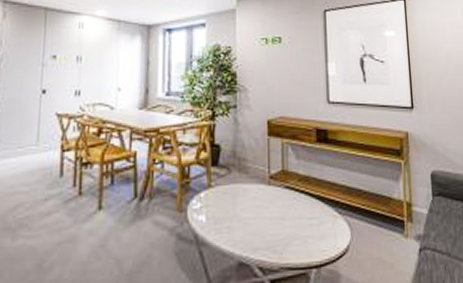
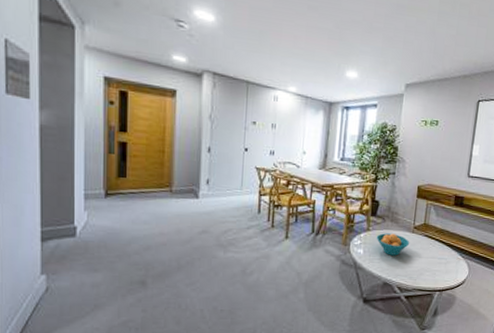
fruit bowl: none [221,188,267,221] -> present [376,233,410,256]

